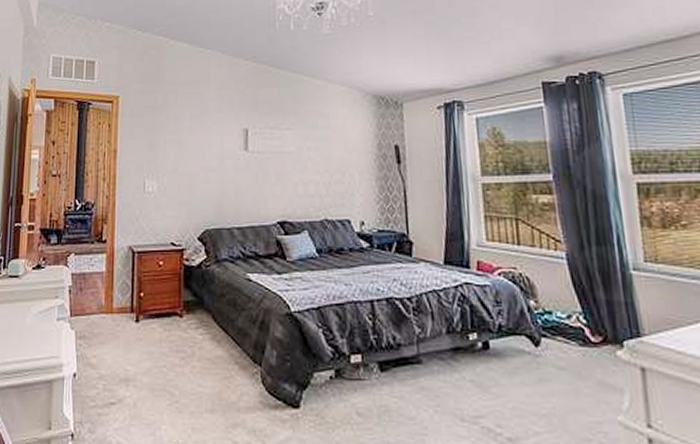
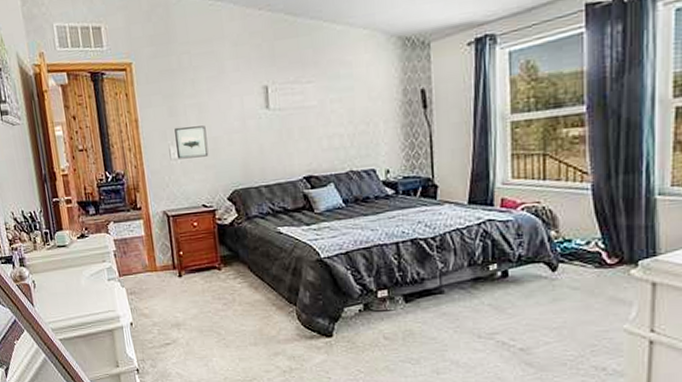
wall art: none [151,161,183,193] -> present [174,125,209,159]

